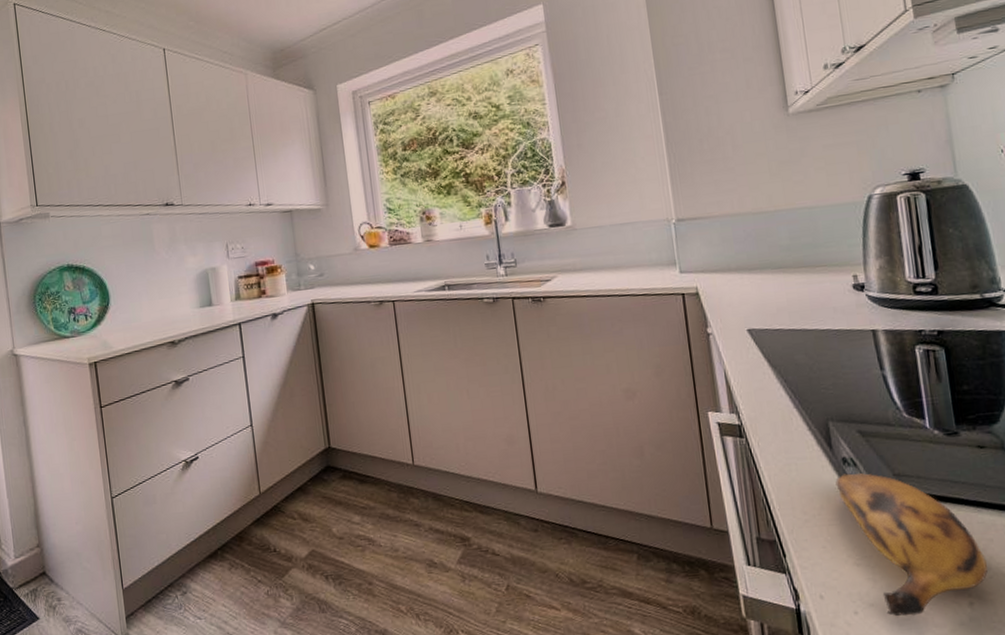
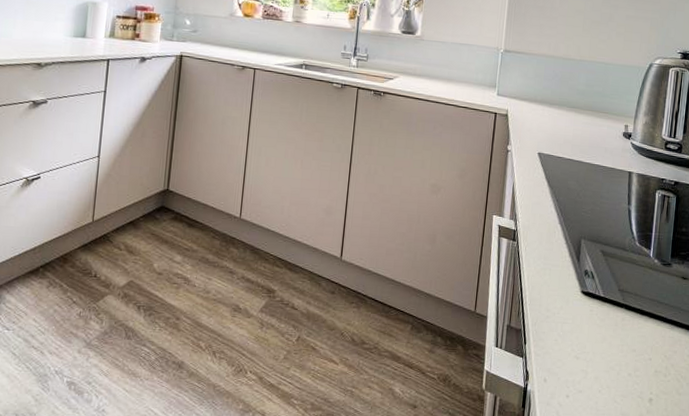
banana: present [835,473,988,617] -> none [575,283,668,404]

